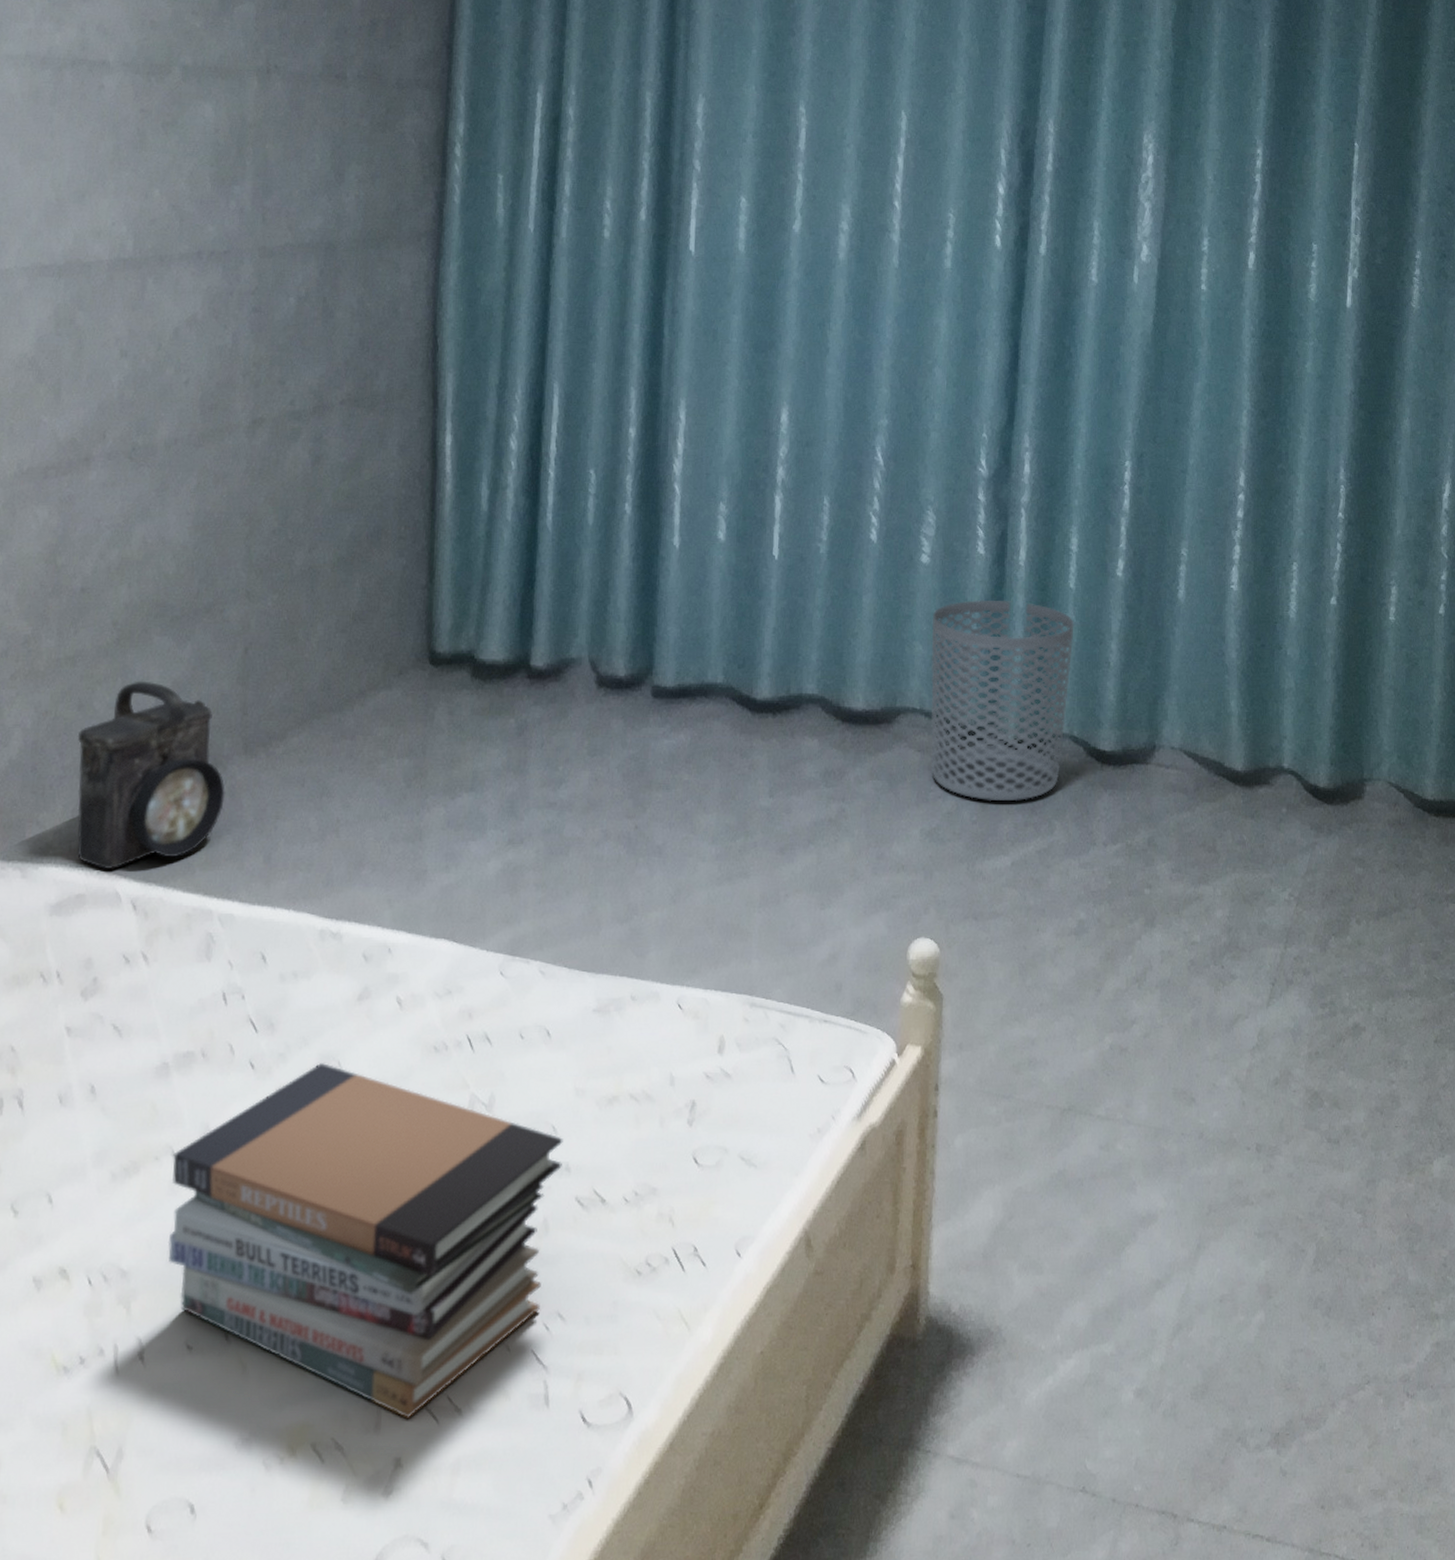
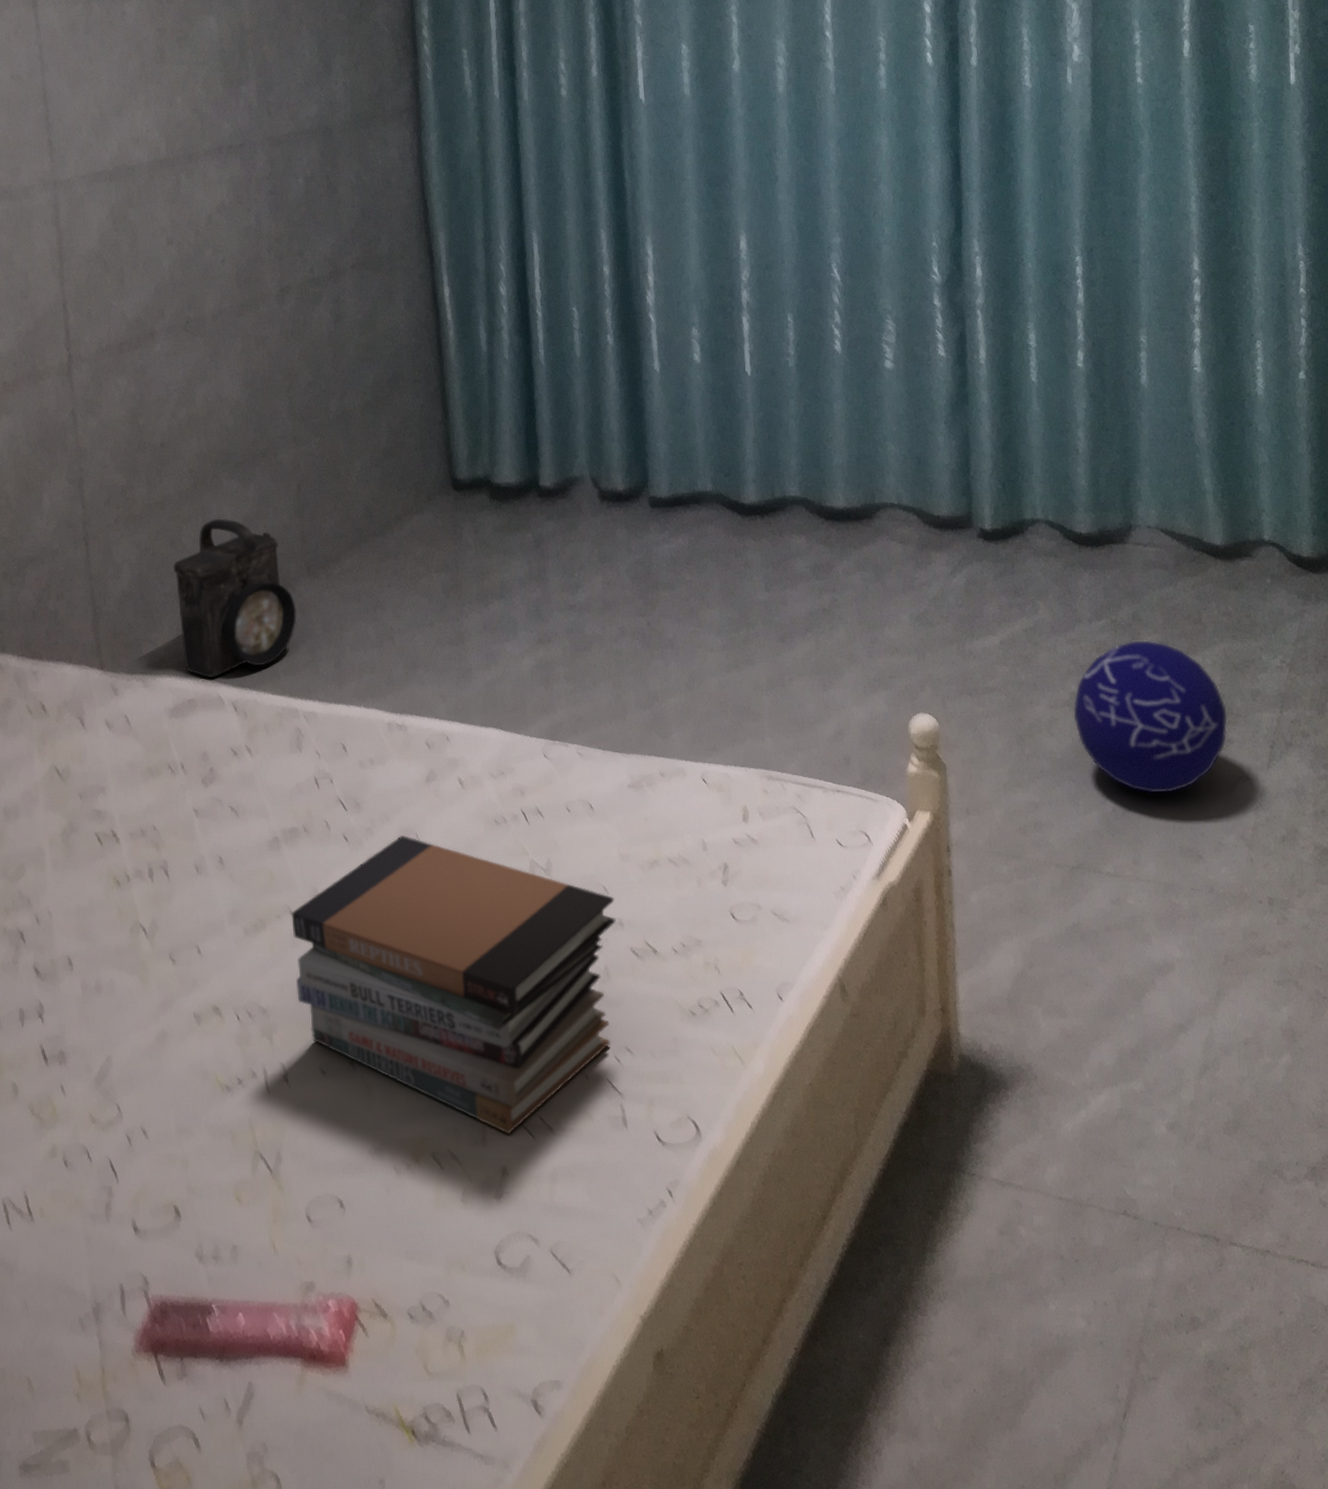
waste bin: present [930,599,1074,802] -> none [901,397,1041,586]
ball: none [1079,867,1232,1031] -> present [1073,640,1227,794]

